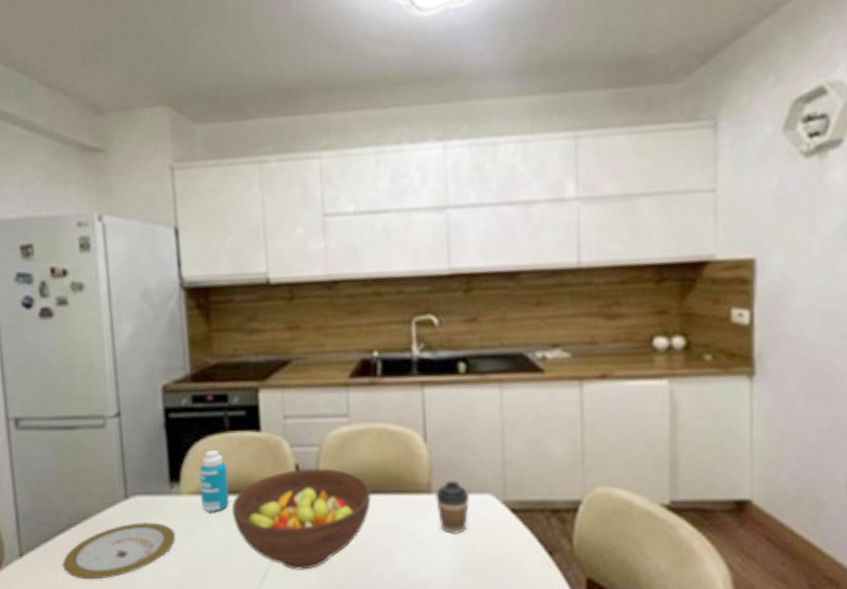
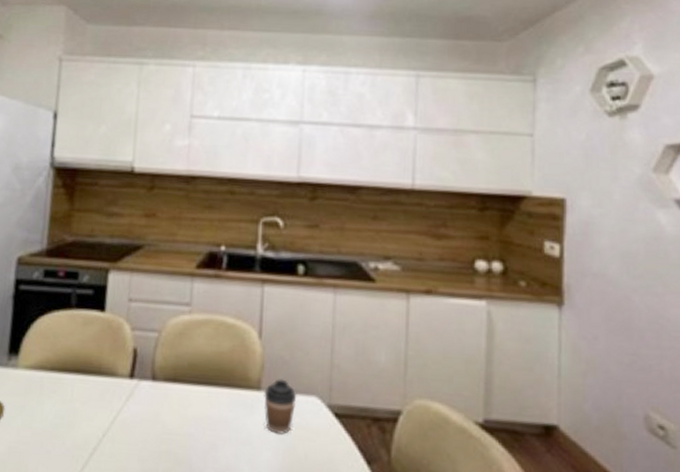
bottle: present [199,450,230,512] -> none [36,326,67,389]
fruit bowl: present [231,468,371,570] -> none [64,353,203,459]

